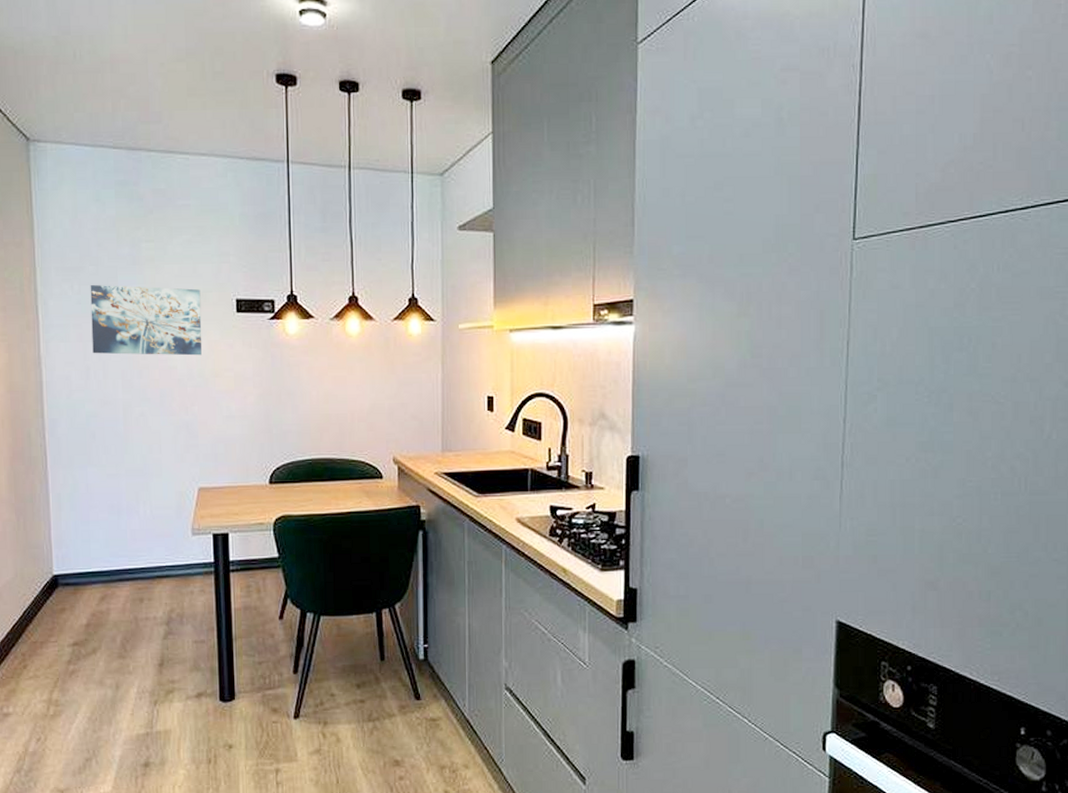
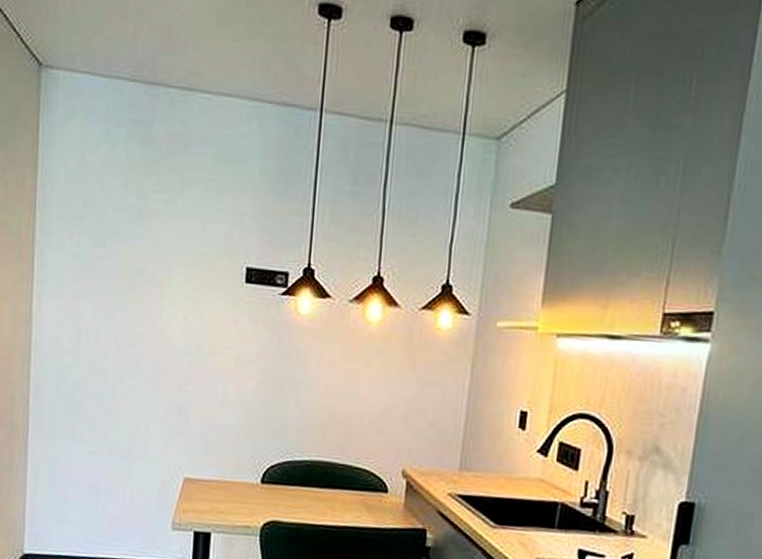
wall art: present [90,285,202,356] -> none [86,237,209,329]

